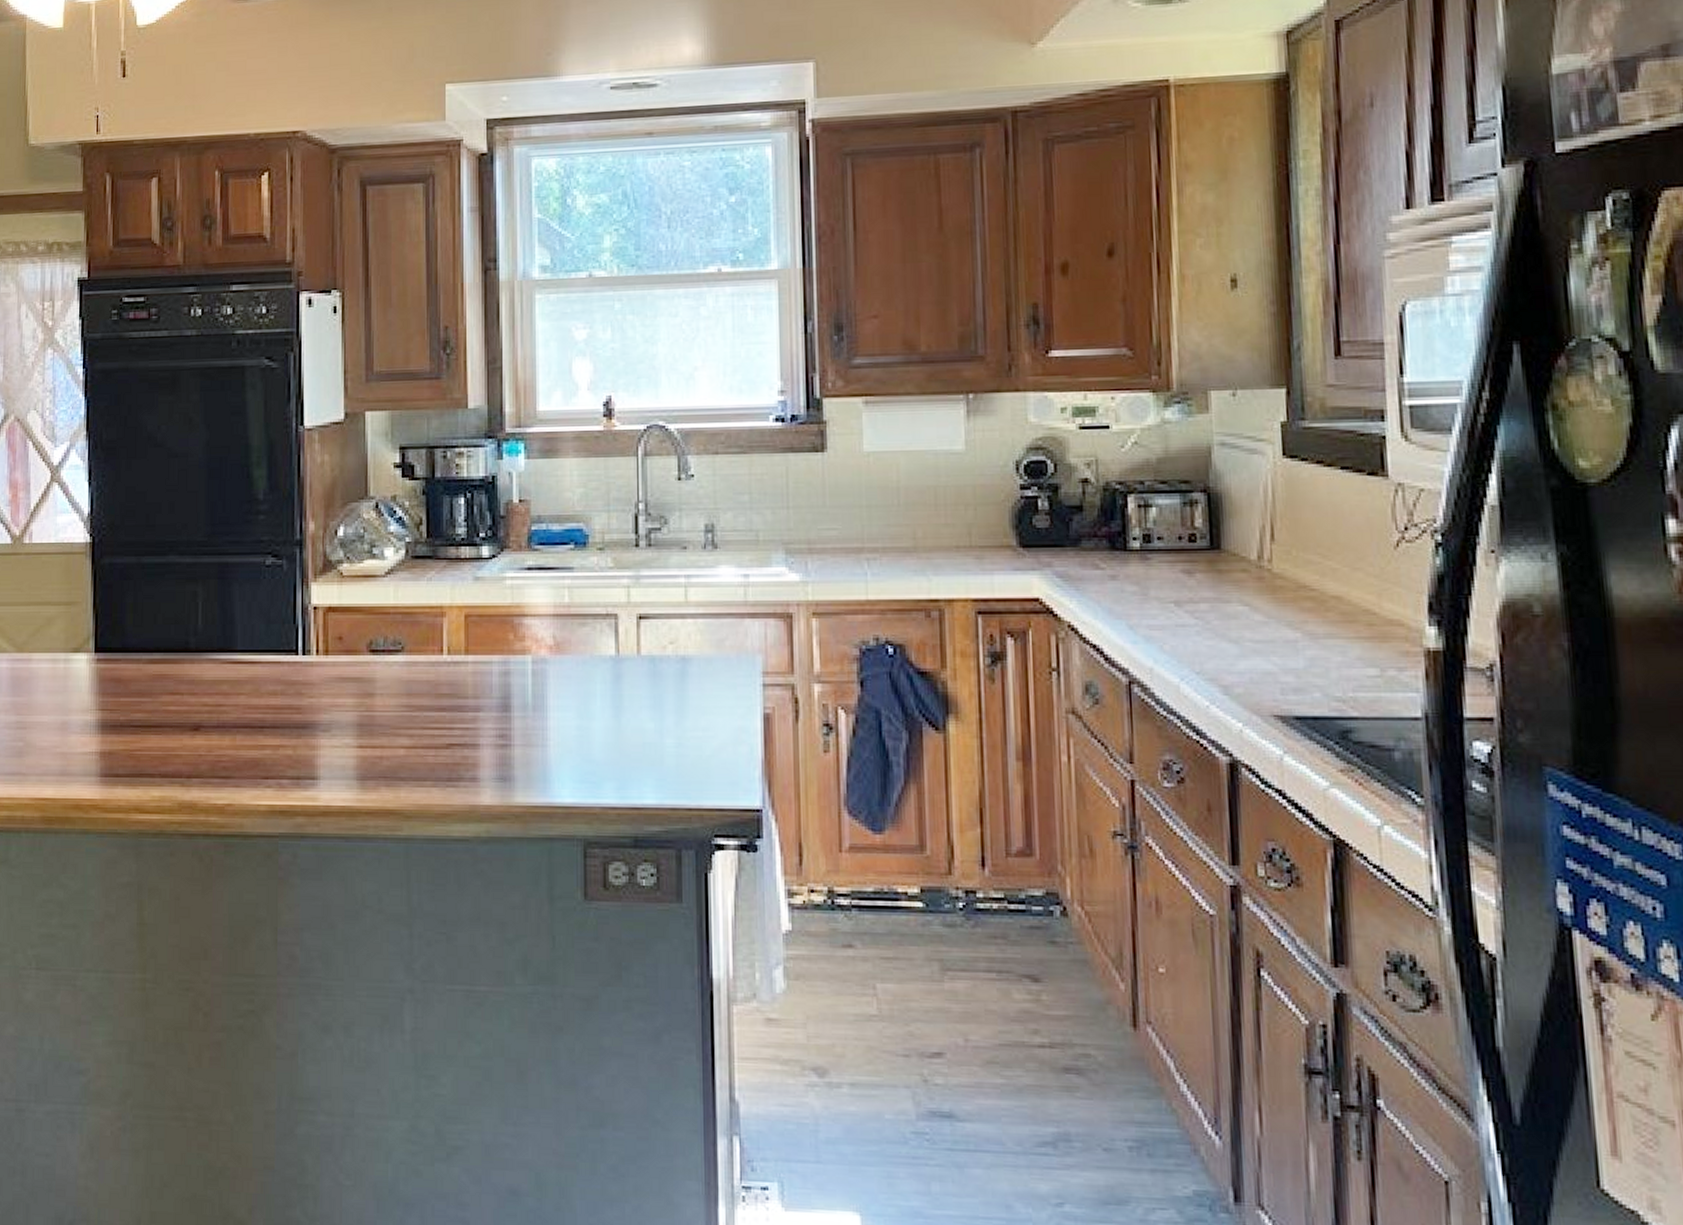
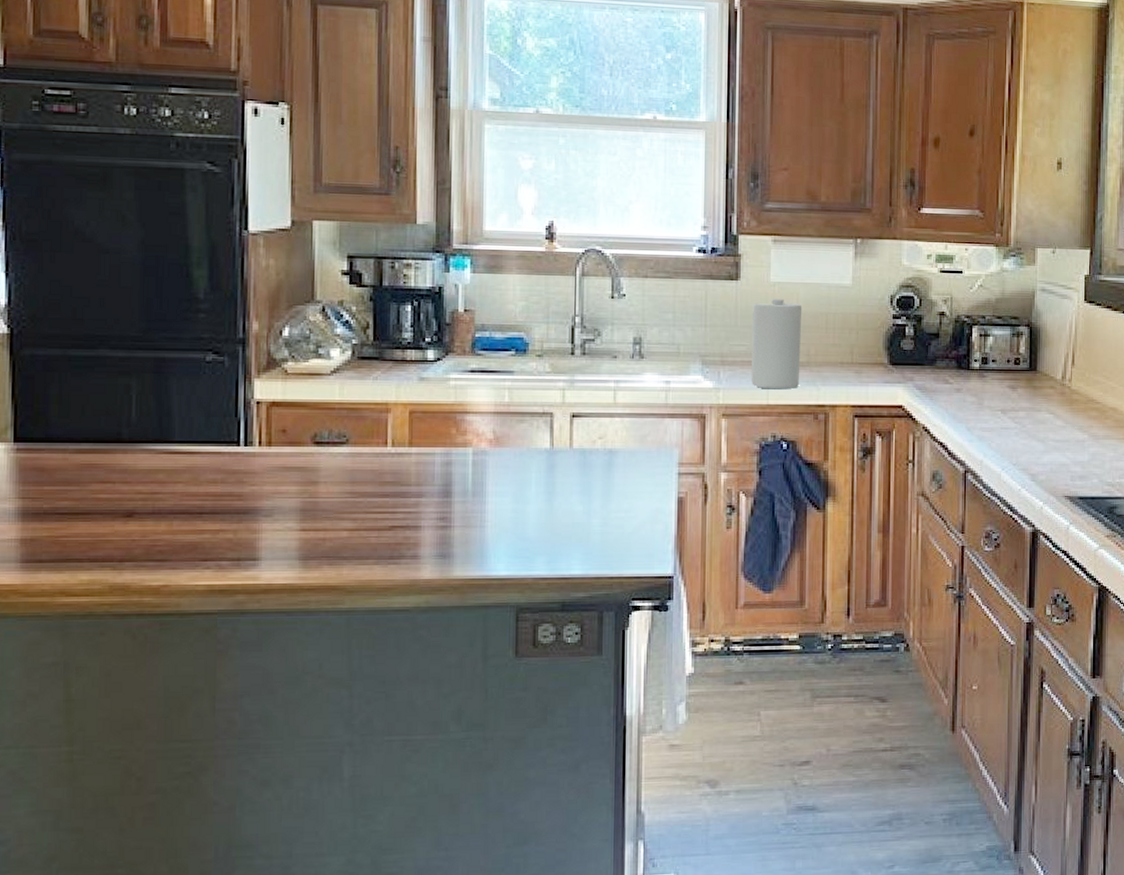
paper towel holder: none [843,472,906,582] -> present [752,299,802,390]

